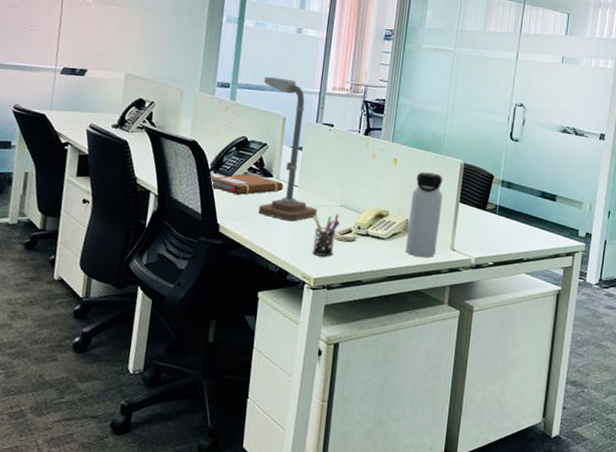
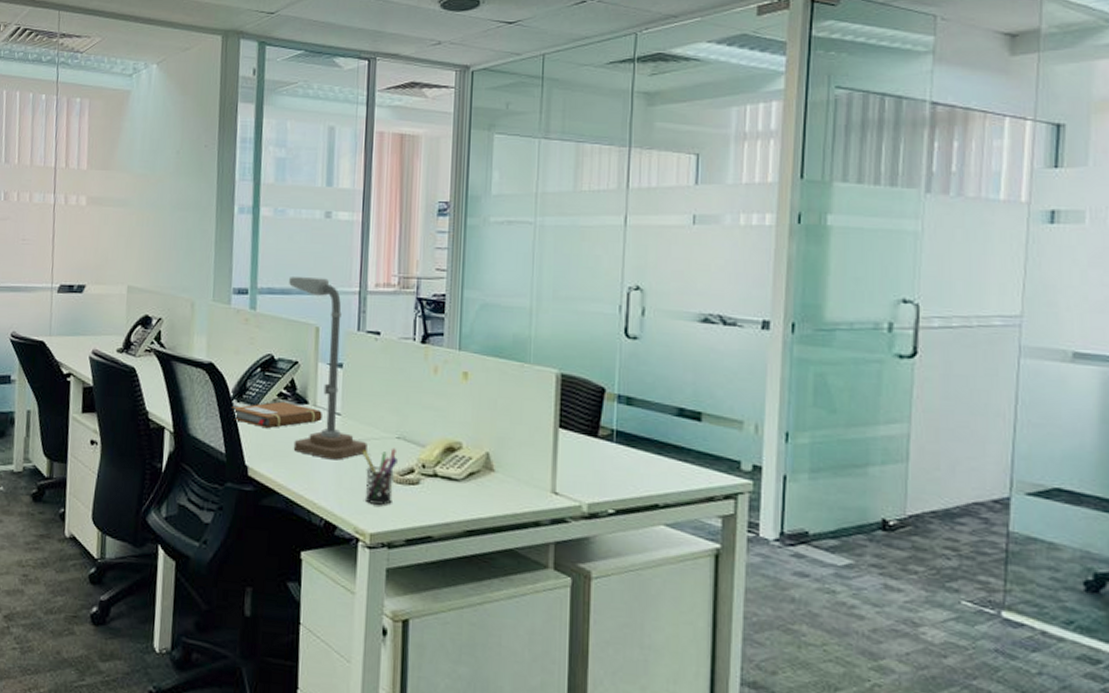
water bottle: present [405,172,443,258] -> none [487,388,535,504]

